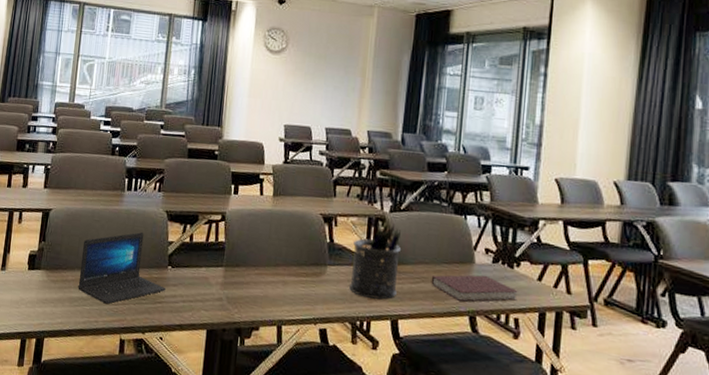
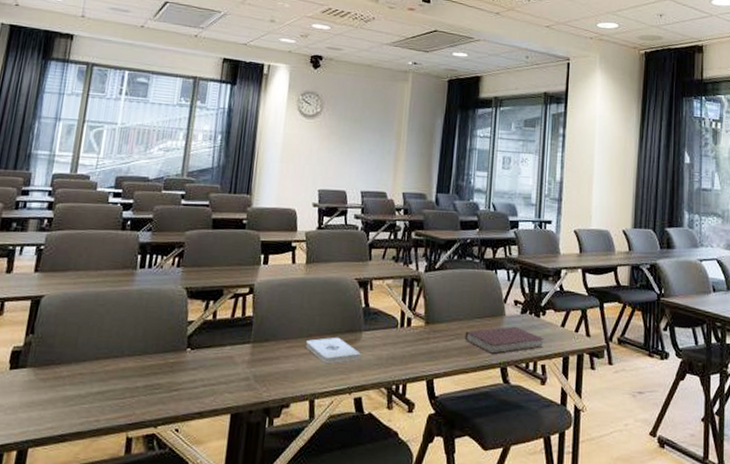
laptop: present [78,232,166,304] -> none [74,314,183,399]
notepad: none [274,268,326,294] -> present [306,337,361,363]
pen holder: present [349,223,402,300] -> none [385,283,437,361]

